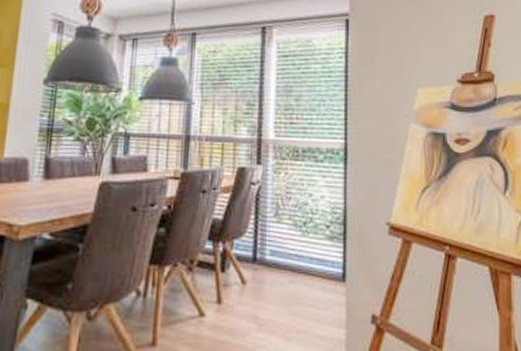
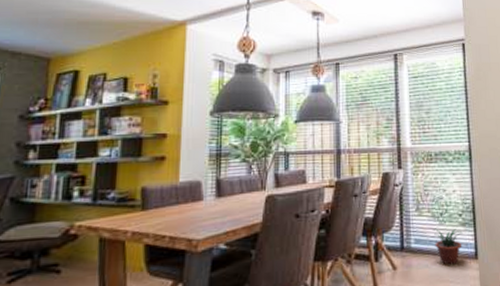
potted plant: none [293,241,329,285] -> present [433,229,463,265]

